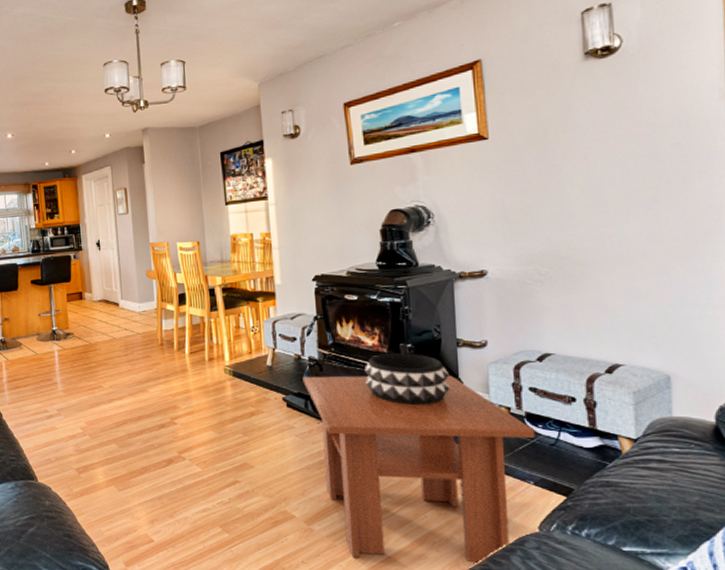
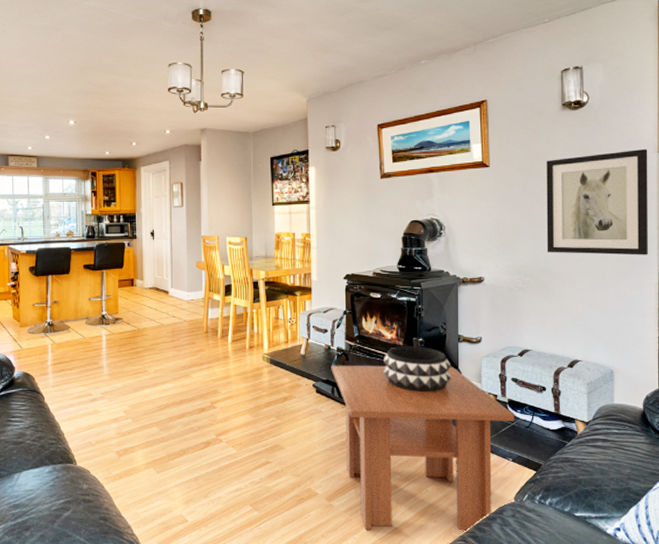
wall art: none [565,96,716,237] -> present [546,148,648,255]

